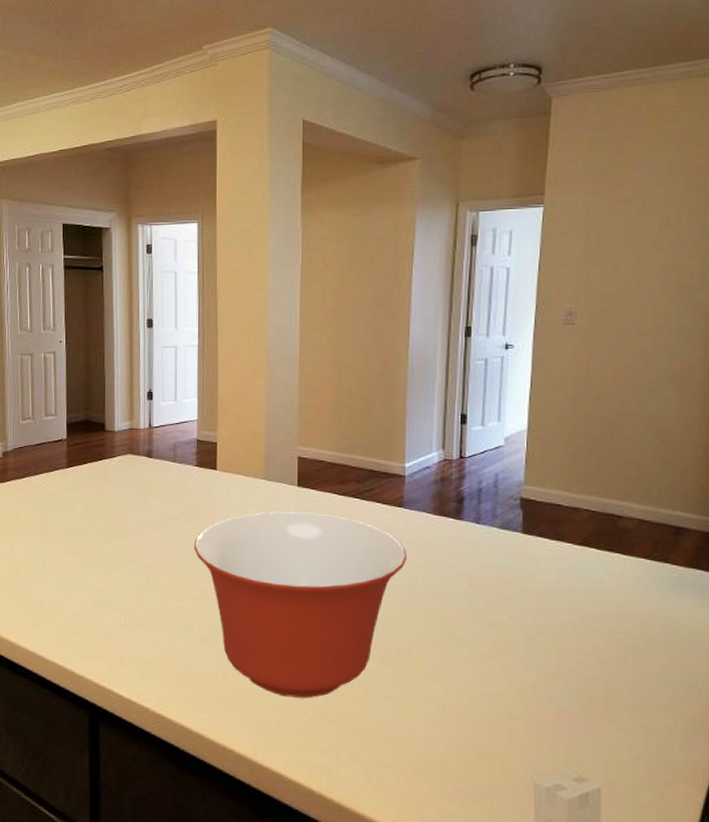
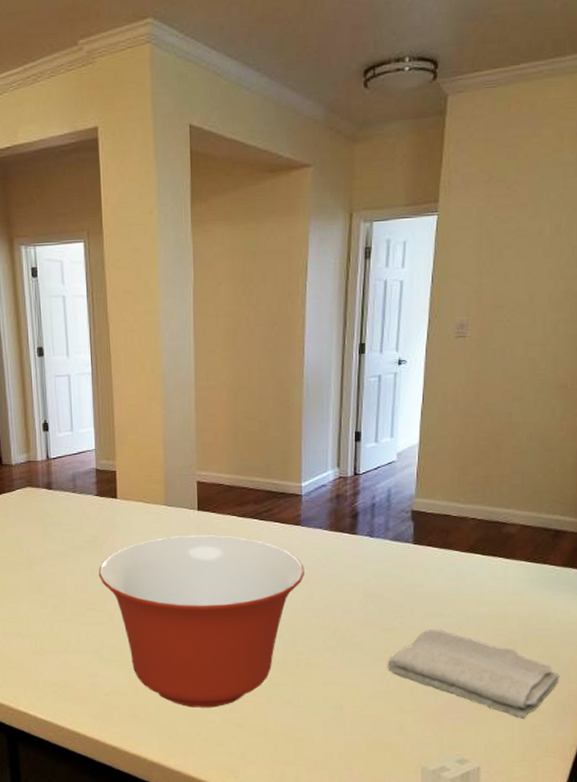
washcloth: none [495,627,688,735] -> present [387,630,560,719]

